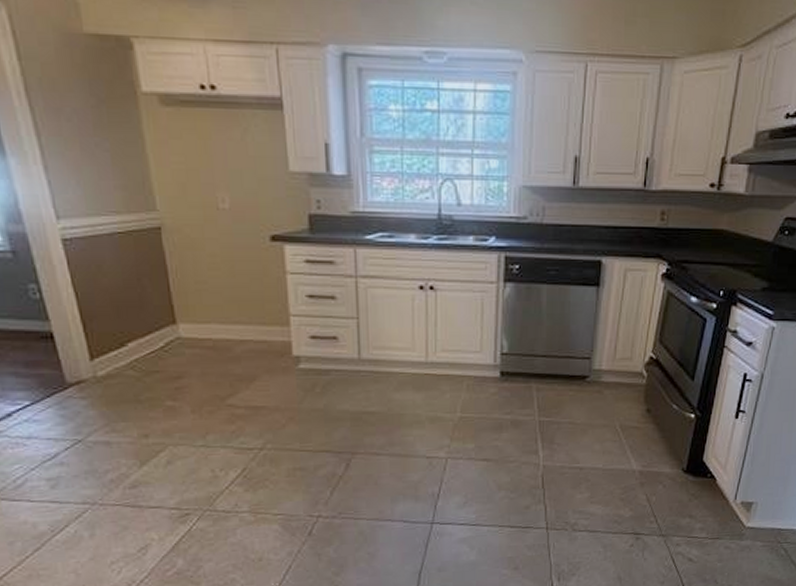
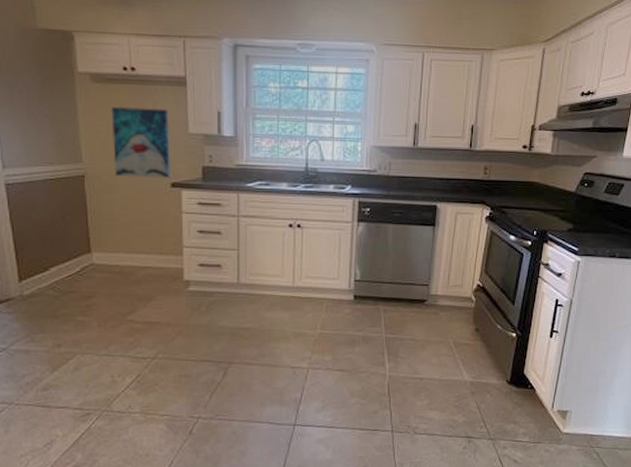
wall art: none [188,138,269,229] -> present [111,107,170,178]

